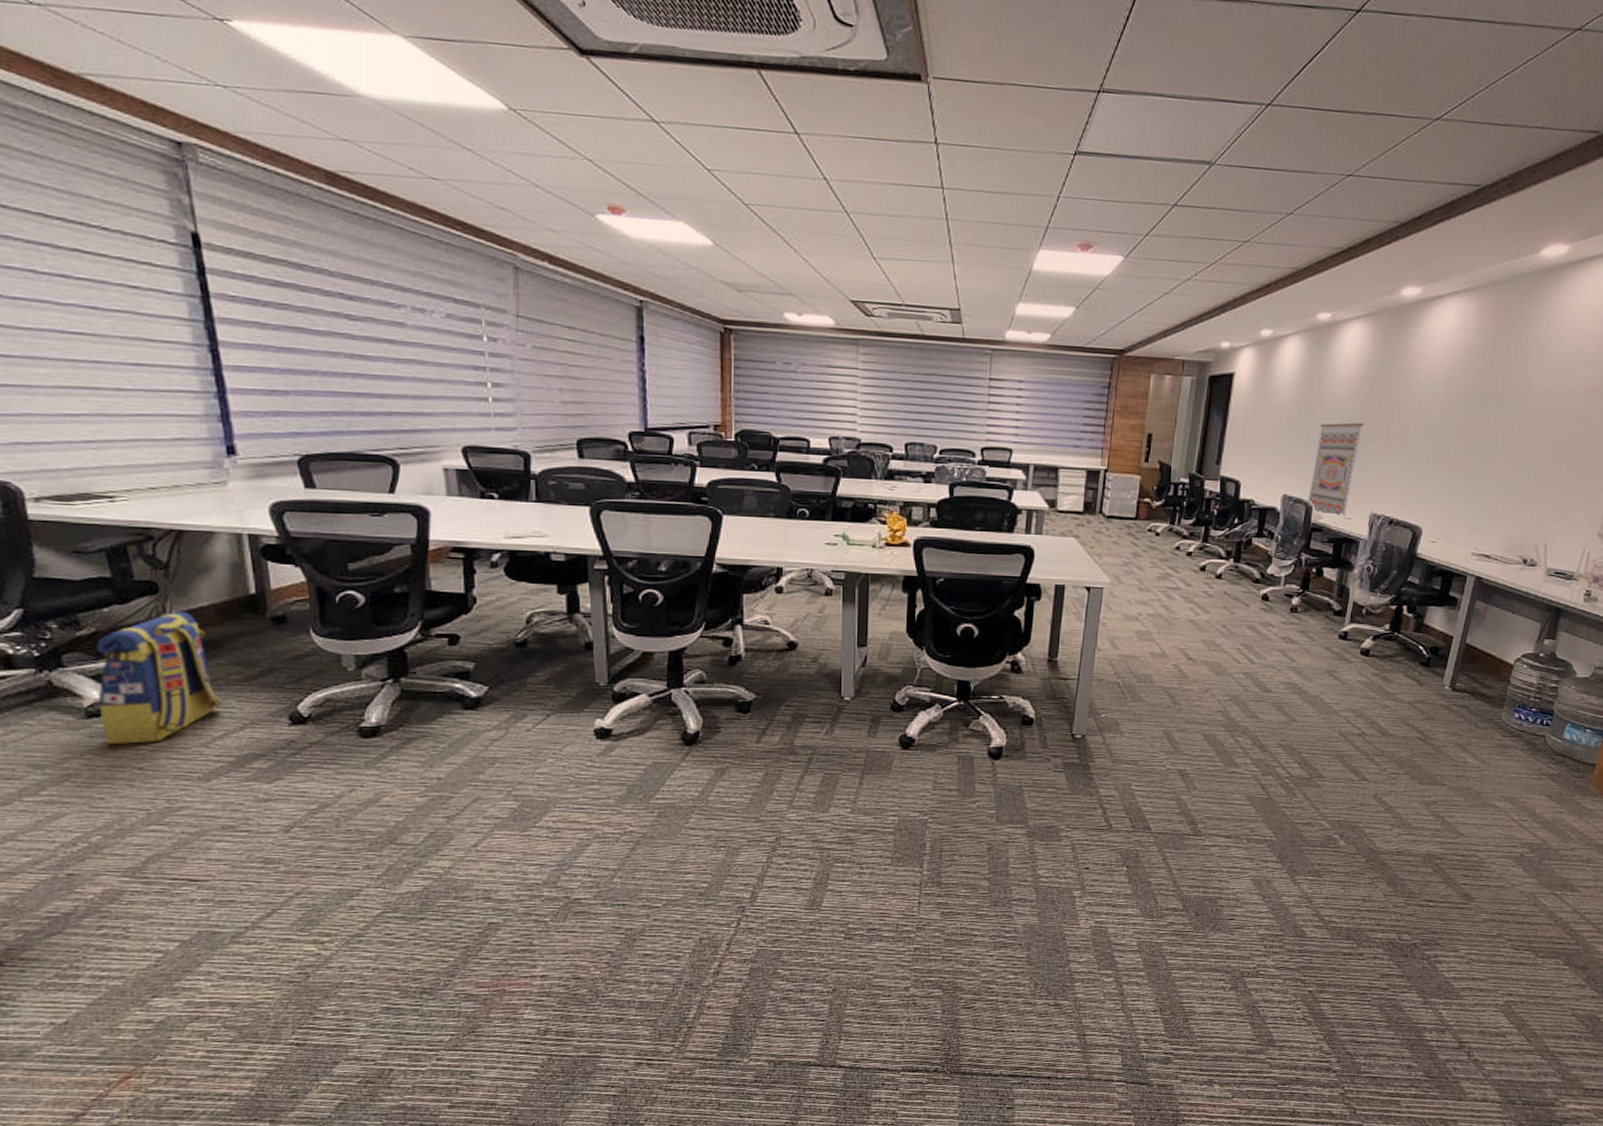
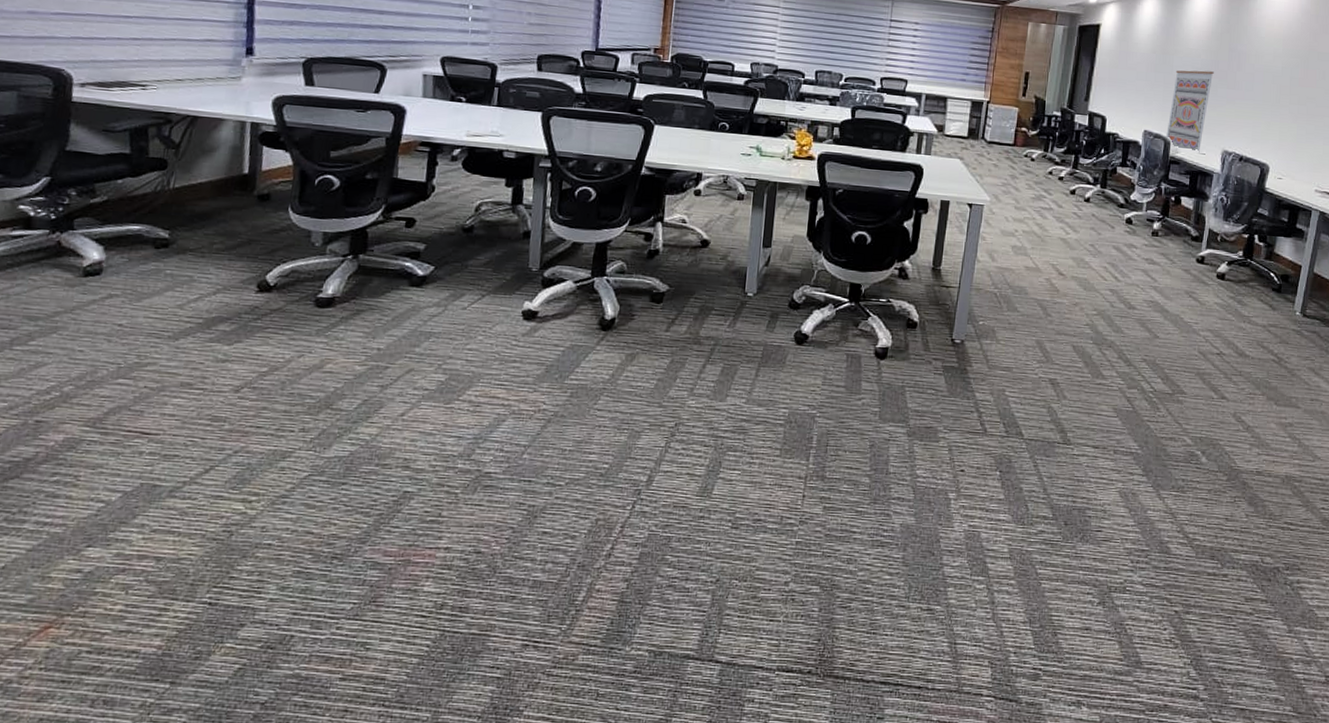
backpack: present [96,611,221,744] -> none [95,185,202,302]

